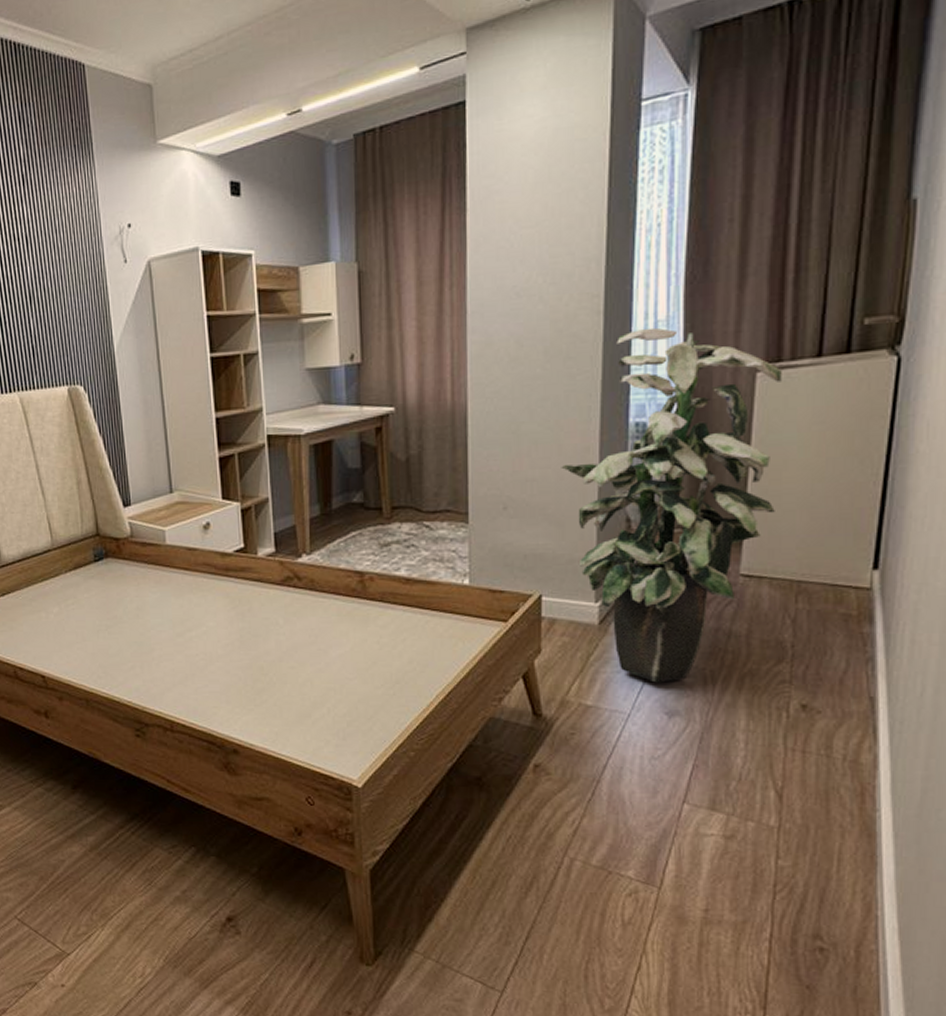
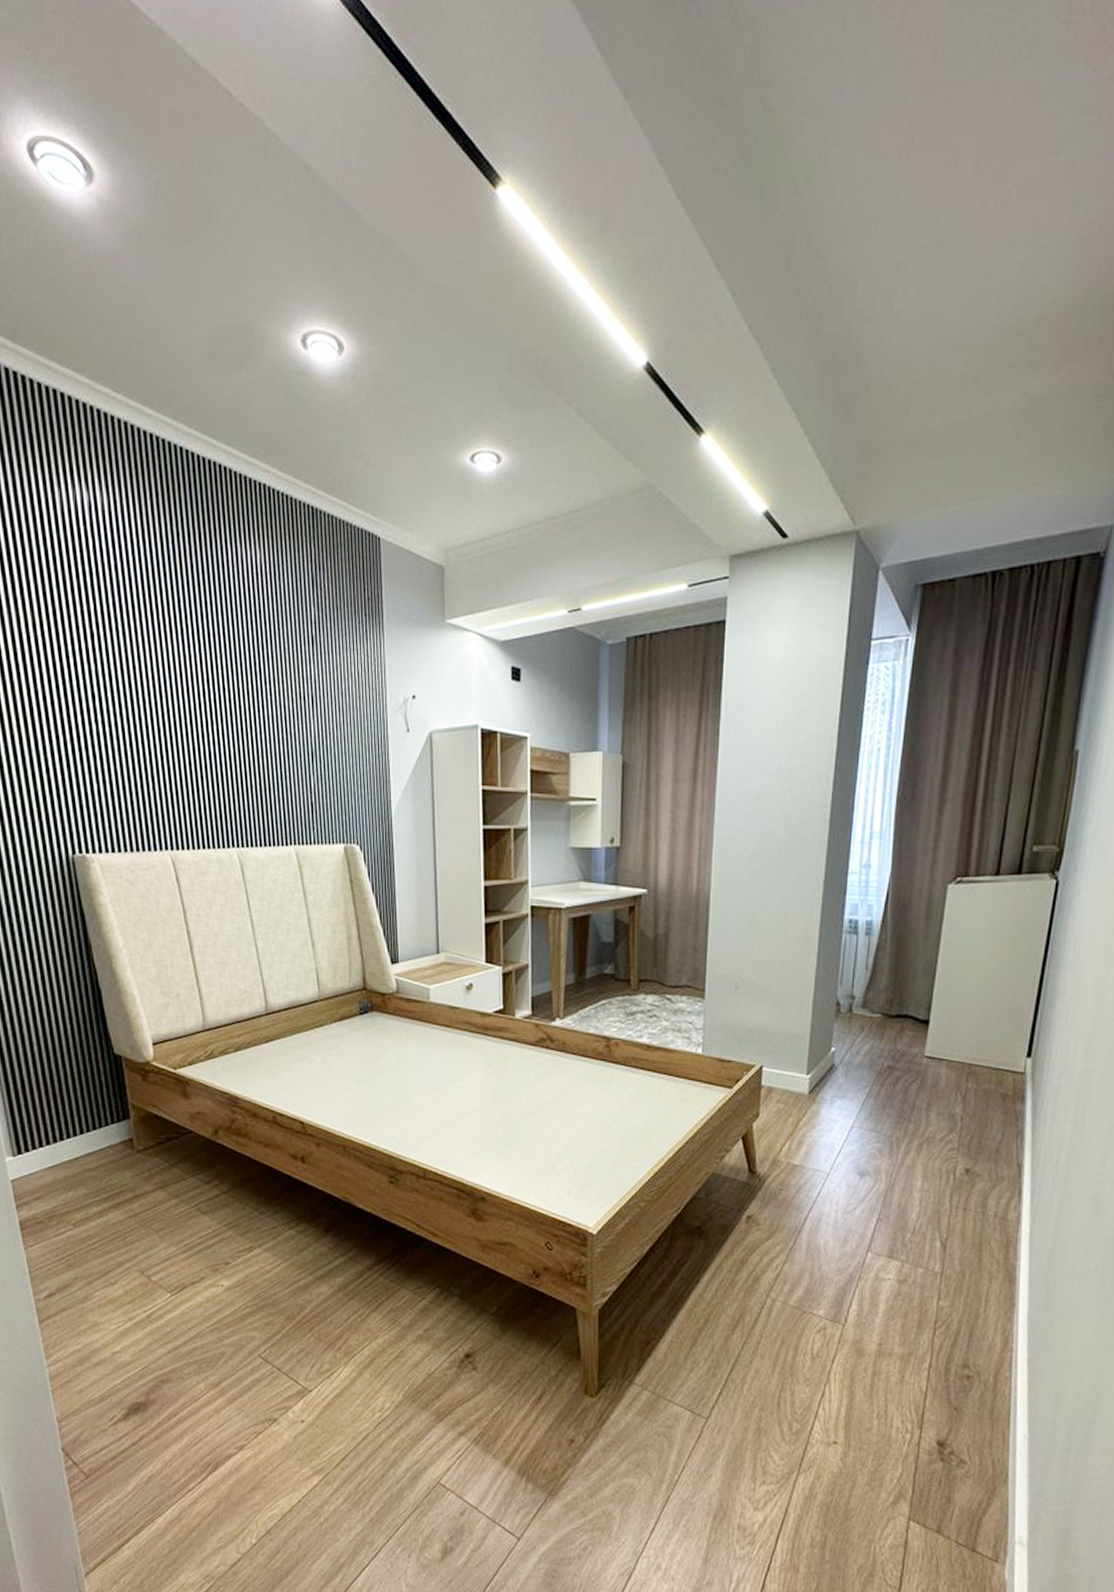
indoor plant: present [561,327,782,683] -> none [786,838,968,1147]

